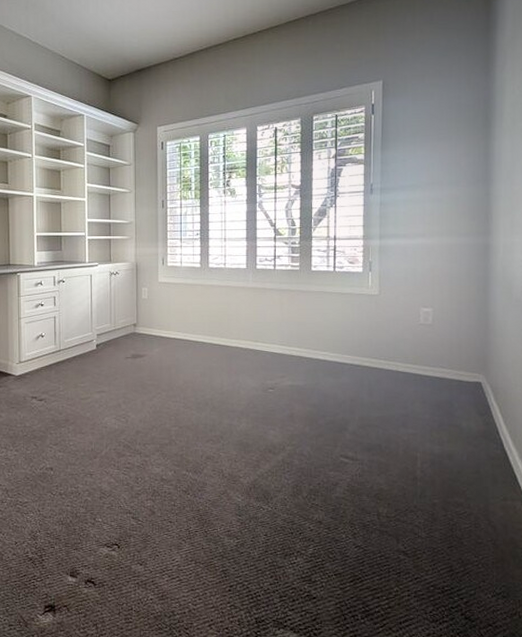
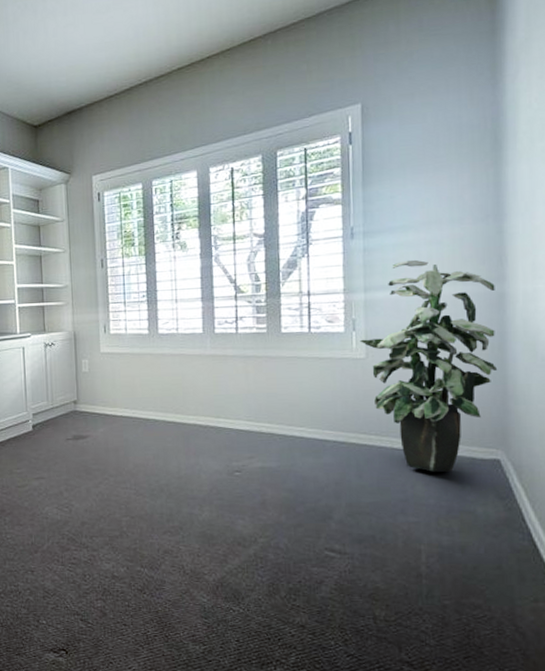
indoor plant: none [374,213,482,392] -> present [360,259,498,472]

